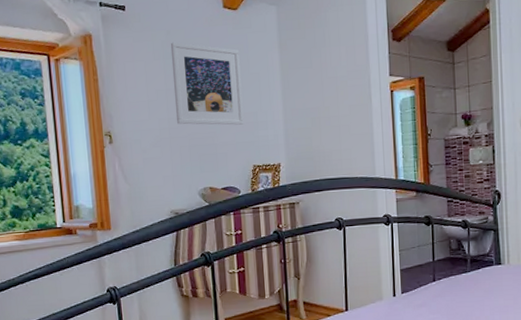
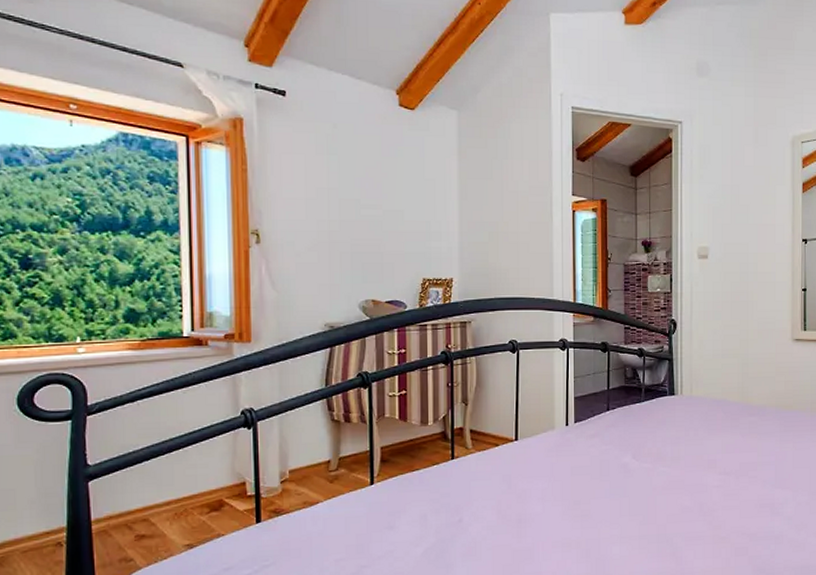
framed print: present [170,42,244,125] -> none [336,137,415,234]

